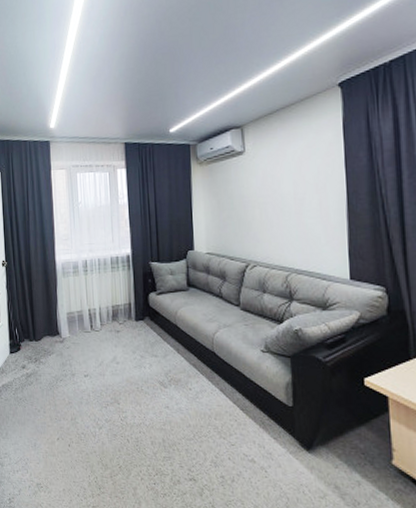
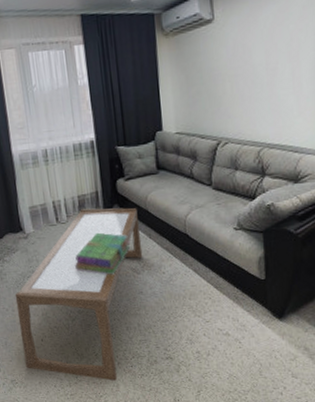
coffee table: none [47,319,171,497] -> present [15,208,143,381]
stack of books: none [105,343,159,386] -> present [75,232,131,275]

